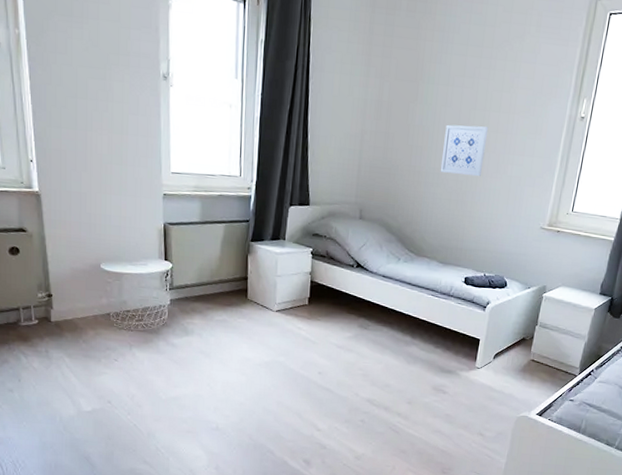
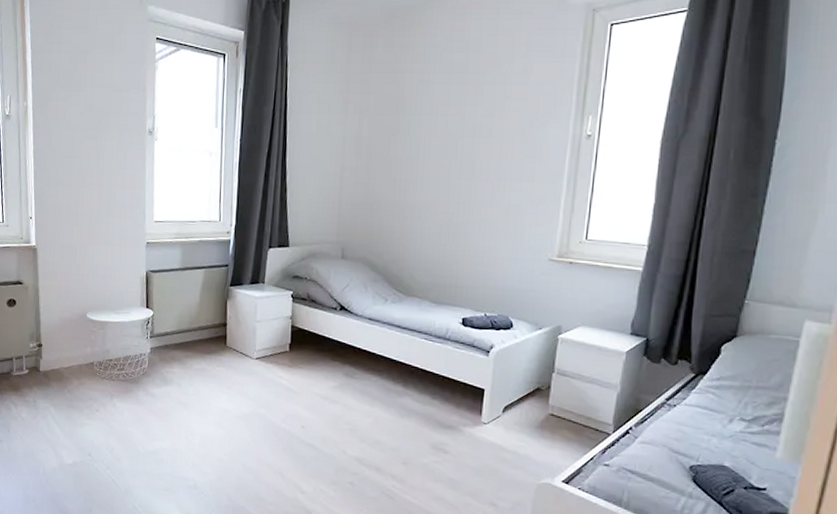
wall art: present [440,124,489,177] -> none [427,154,480,207]

